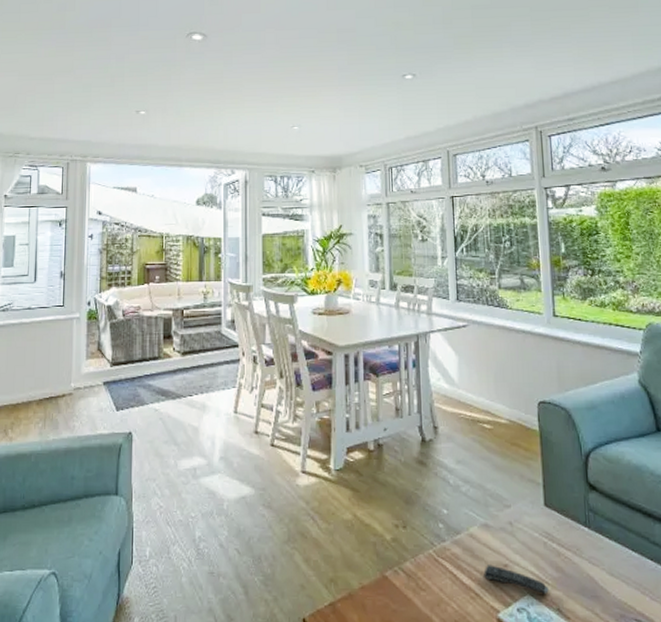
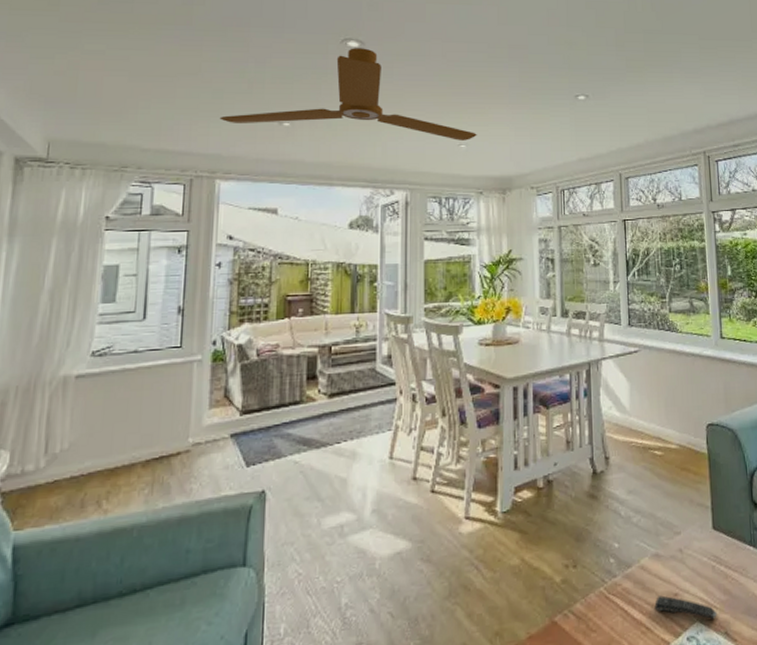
ceiling fan: none [89,40,309,123] -> present [219,48,477,140]

